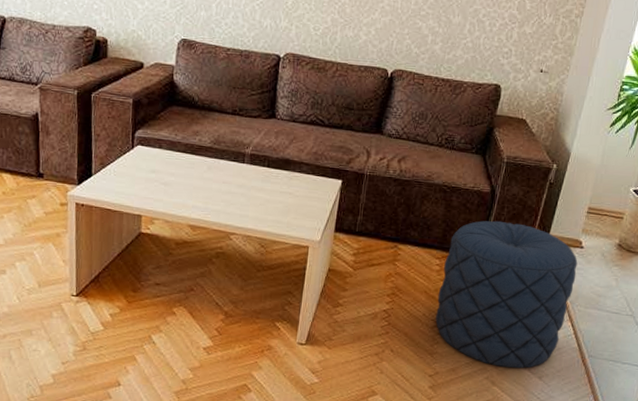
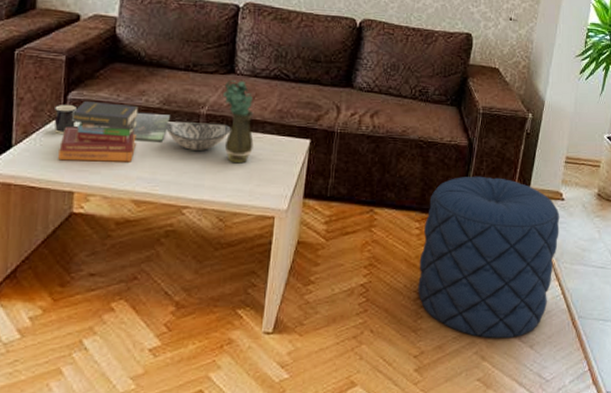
mug: none [124,141,145,166] -> present [53,104,79,134]
books: none [129,138,193,193] -> present [58,100,139,162]
magazine: none [188,150,220,177] -> present [132,112,170,142]
decorative bowl: none [215,159,272,186] -> present [165,122,231,150]
vase: none [264,122,292,199] -> present [222,78,254,164]

